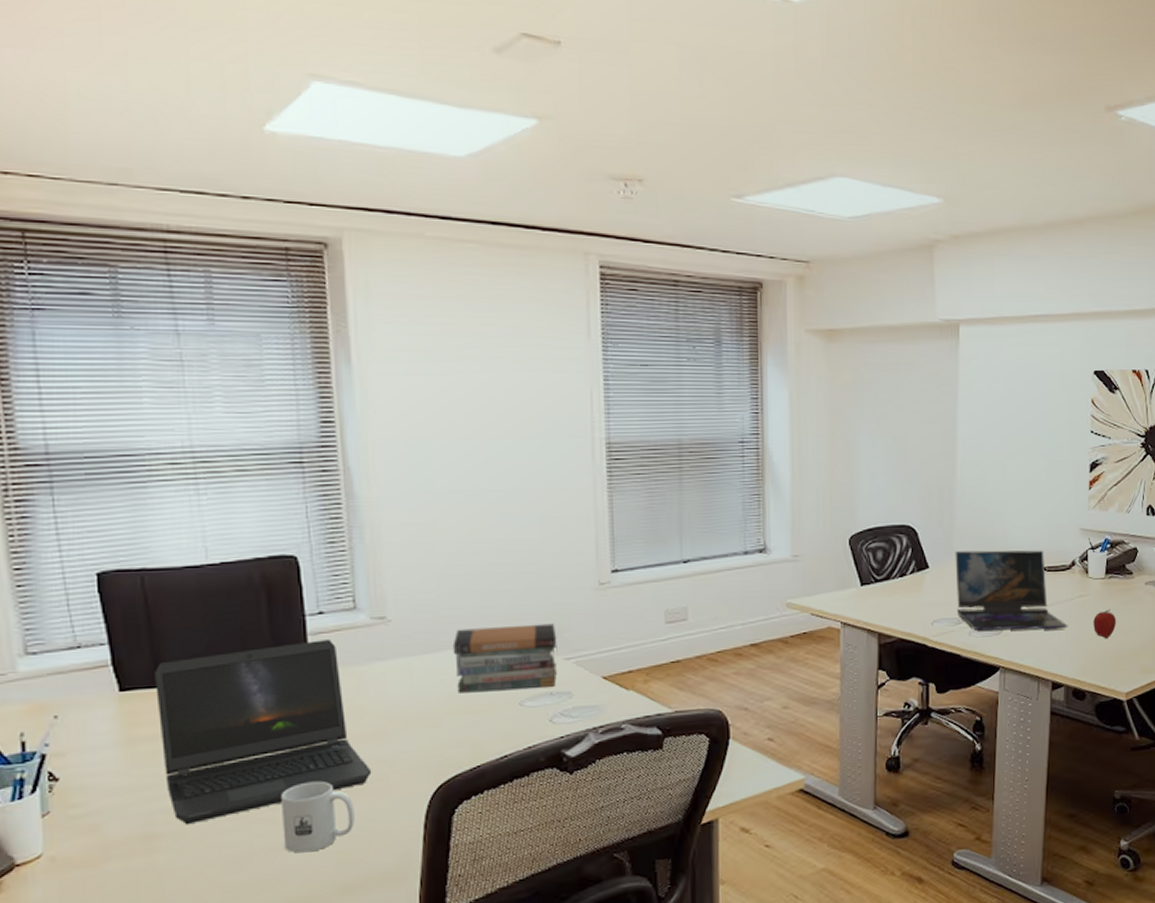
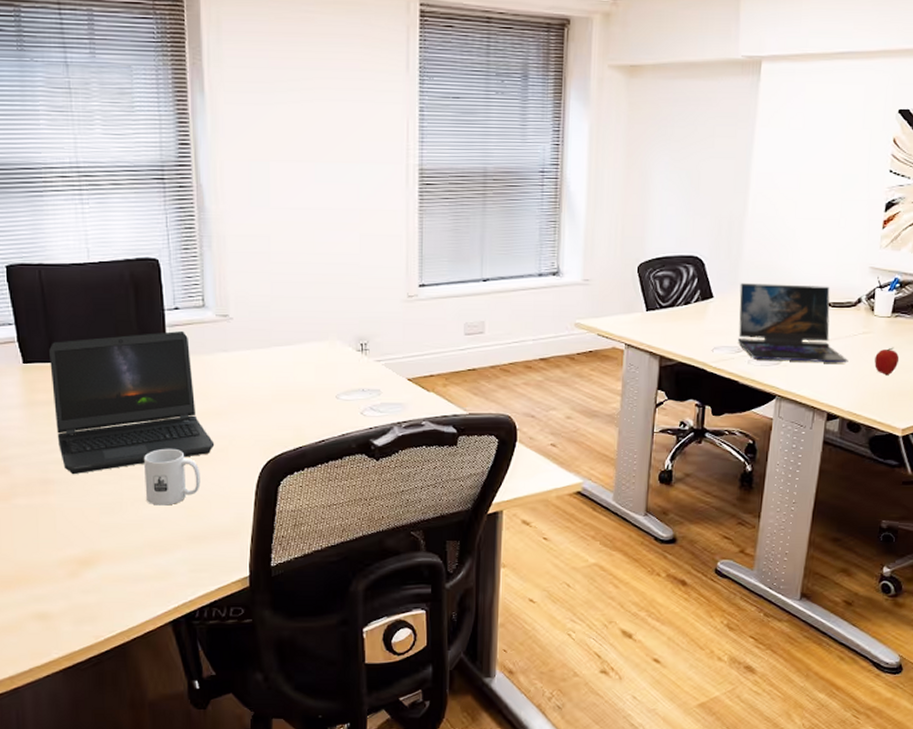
book stack: present [452,623,557,693] -> none [282,328,370,385]

